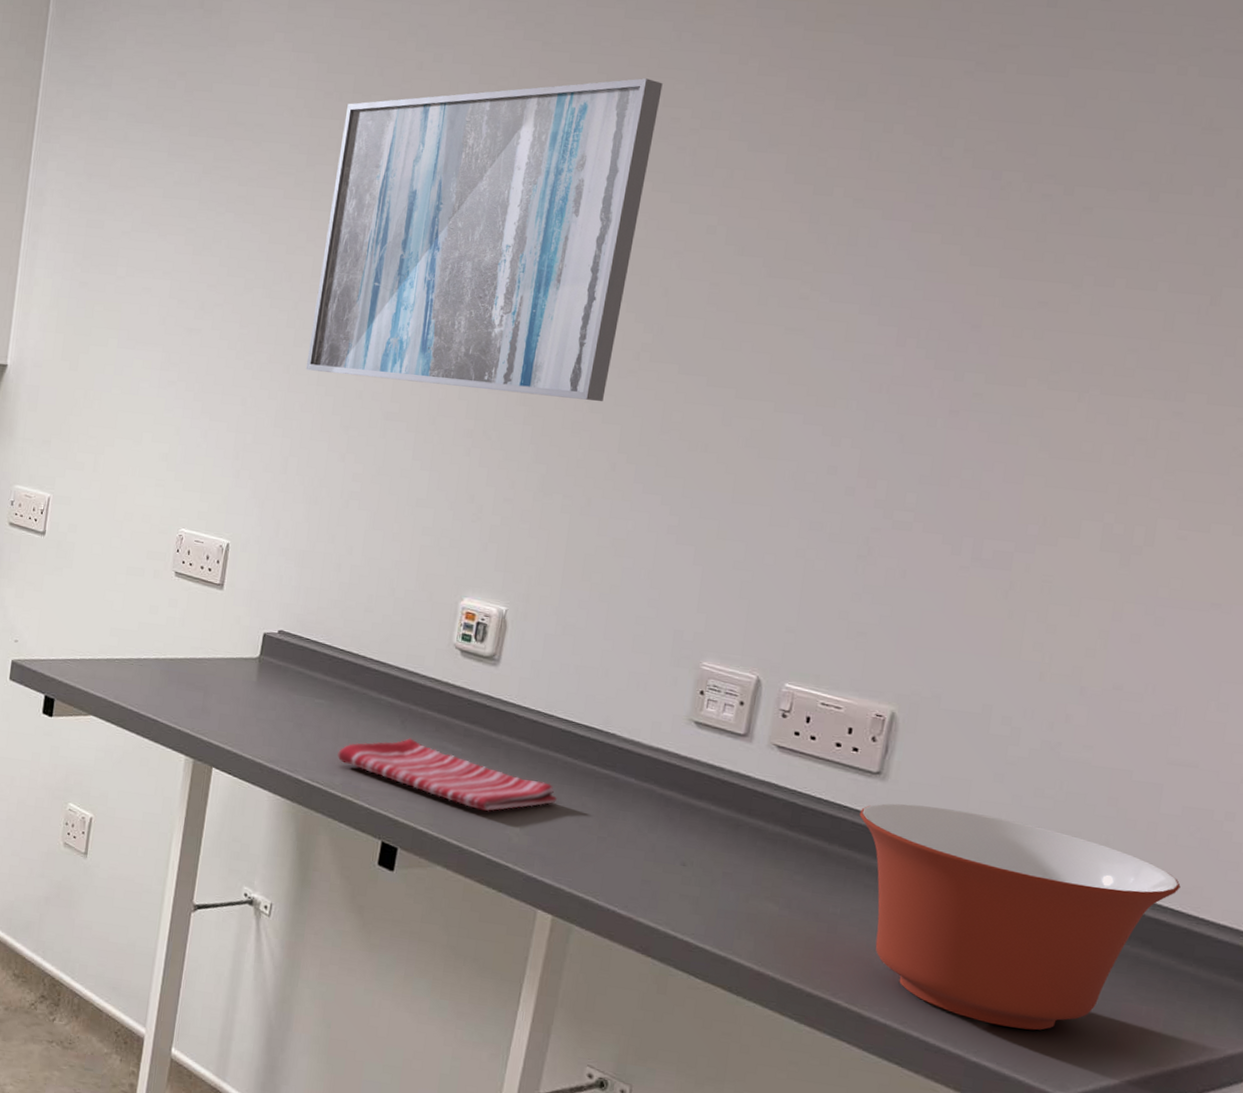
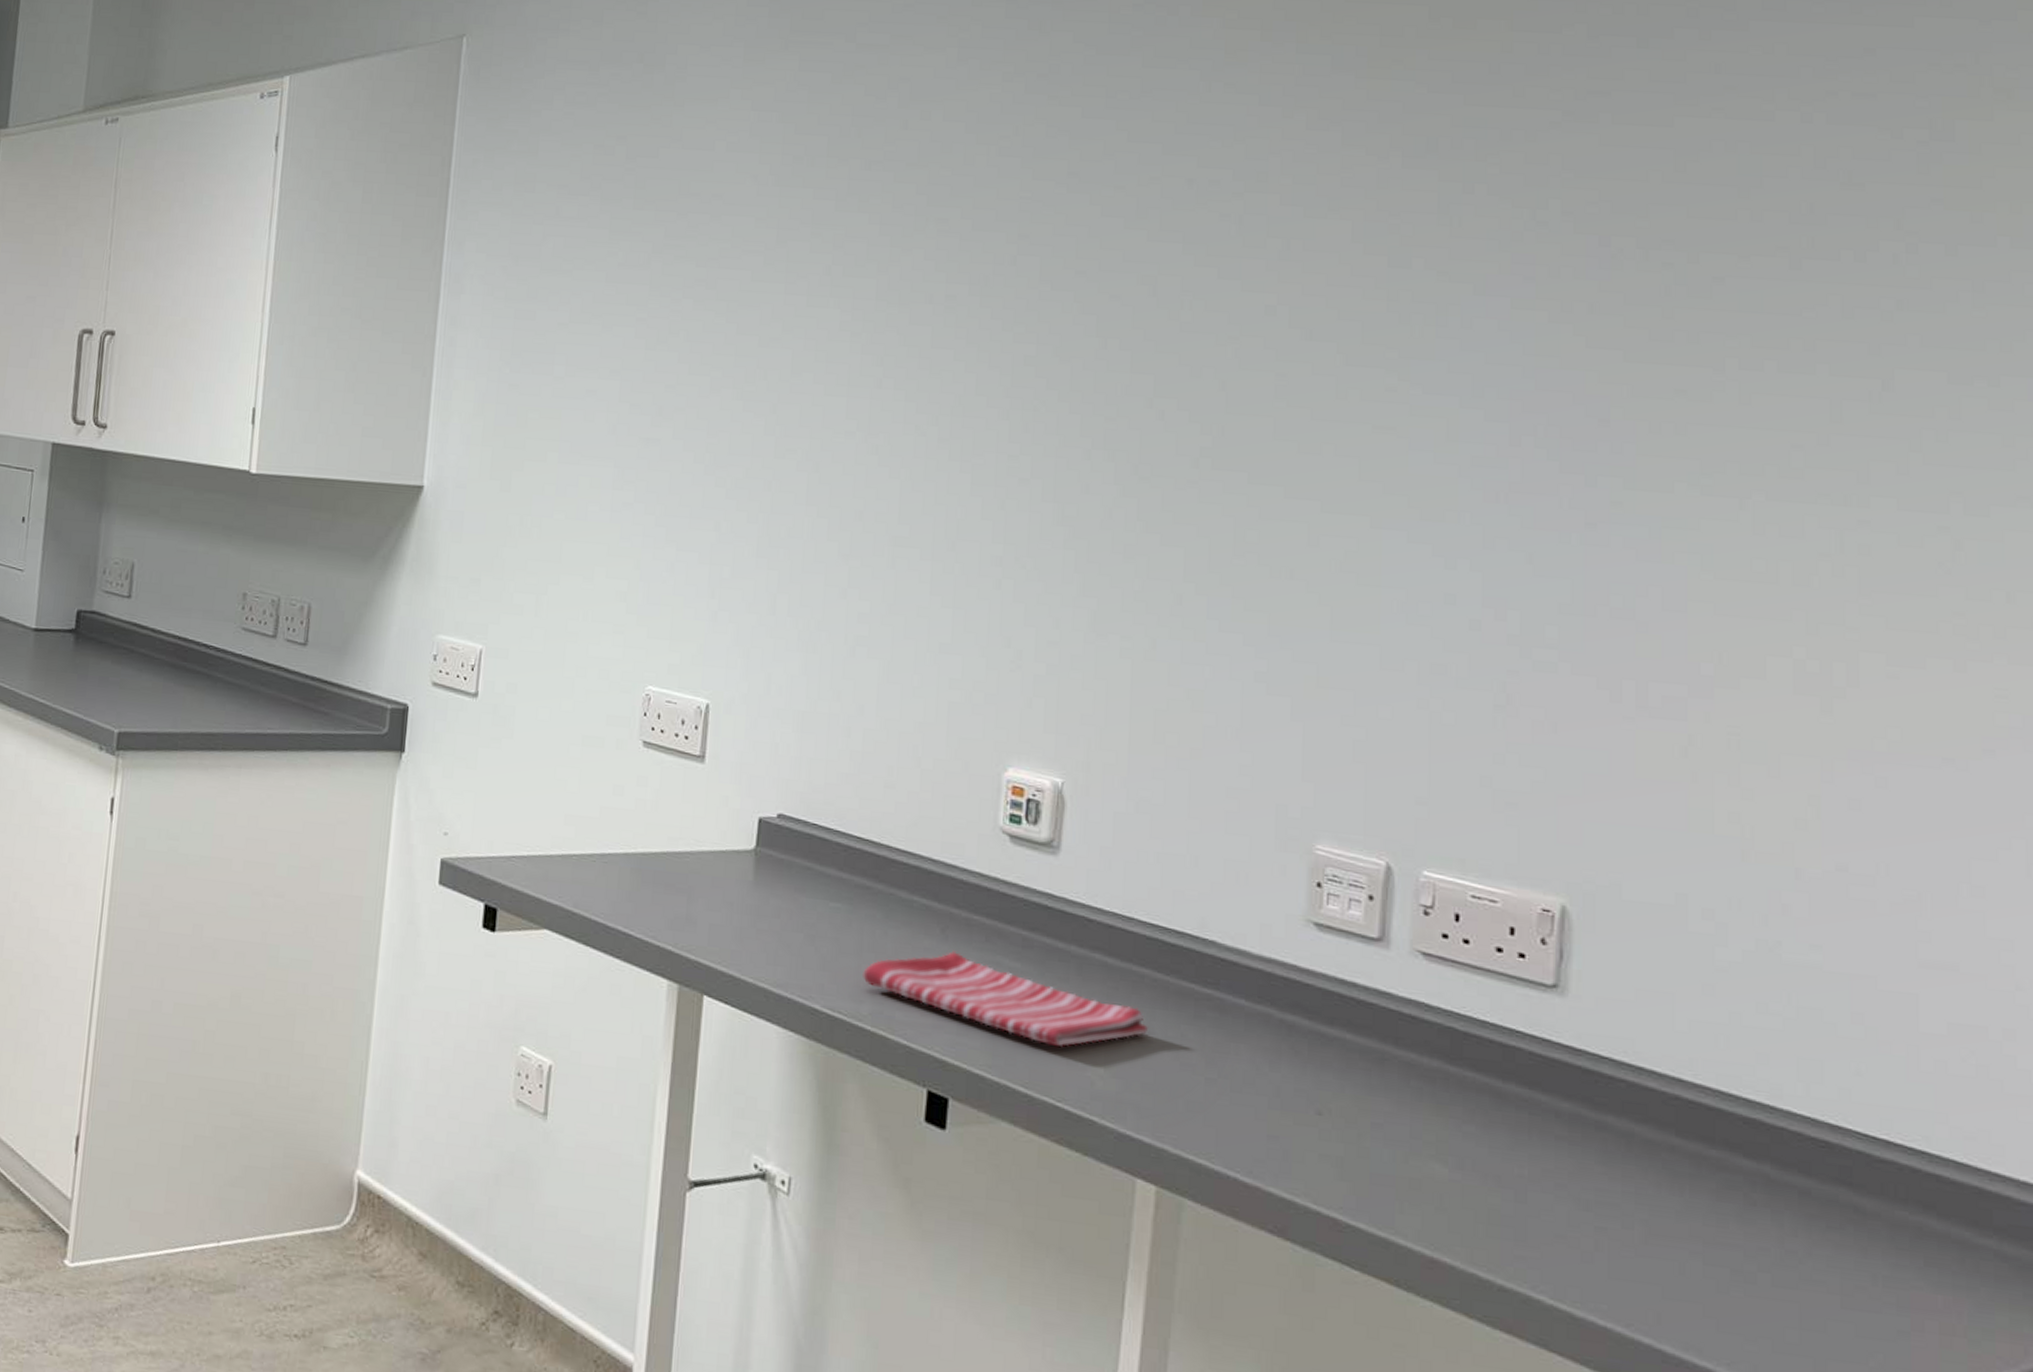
wall art: present [305,78,663,401] -> none [791,135,1195,519]
mixing bowl: present [859,803,1181,1031] -> none [1537,1025,1961,1333]

